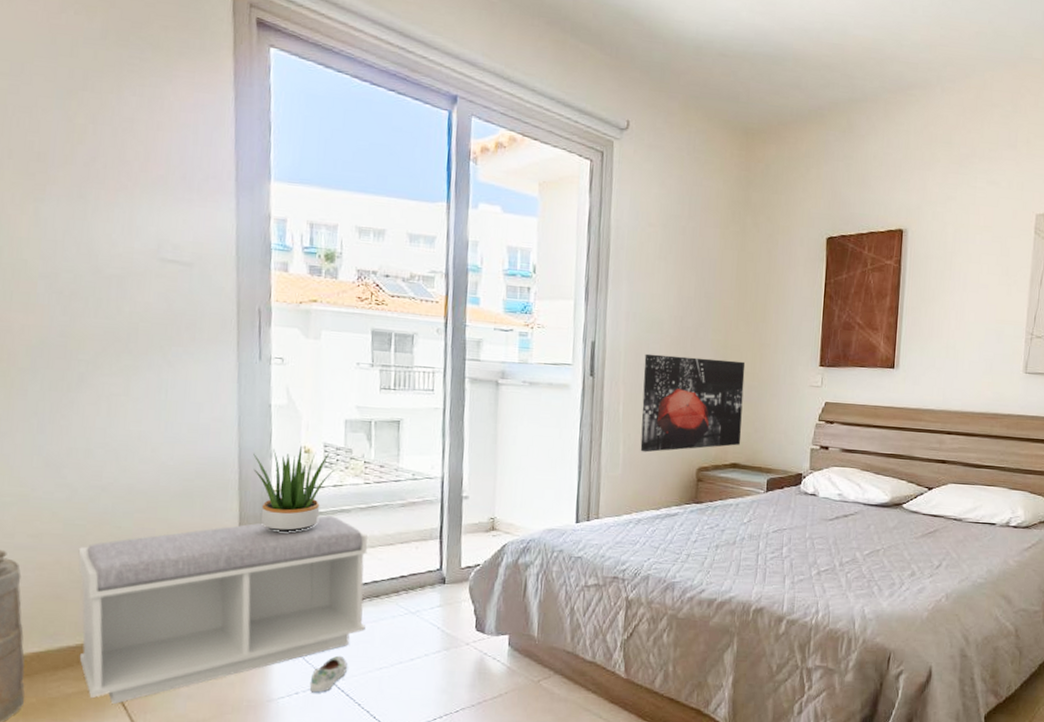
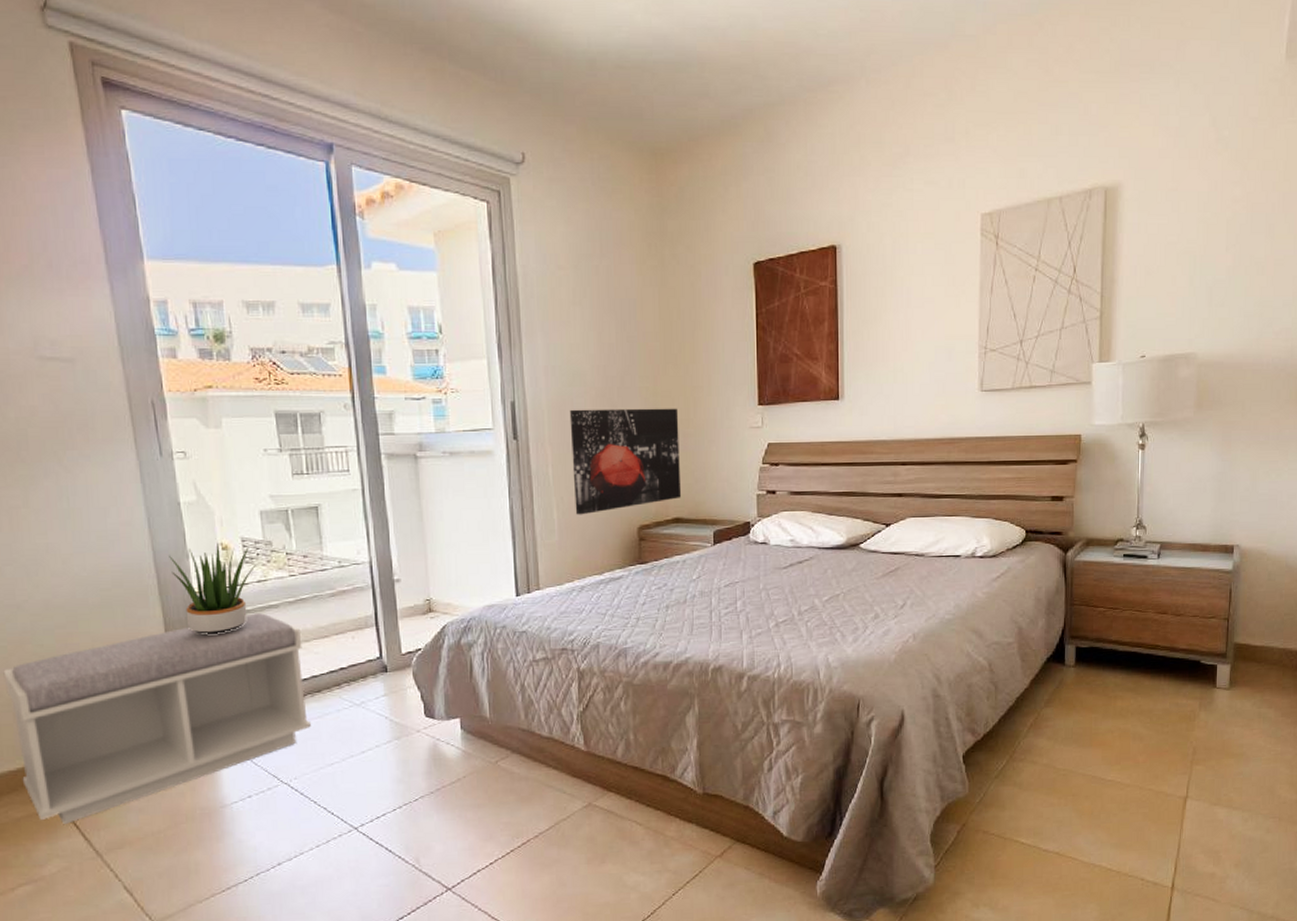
shoe: present [309,655,347,693] -> none [261,755,298,795]

